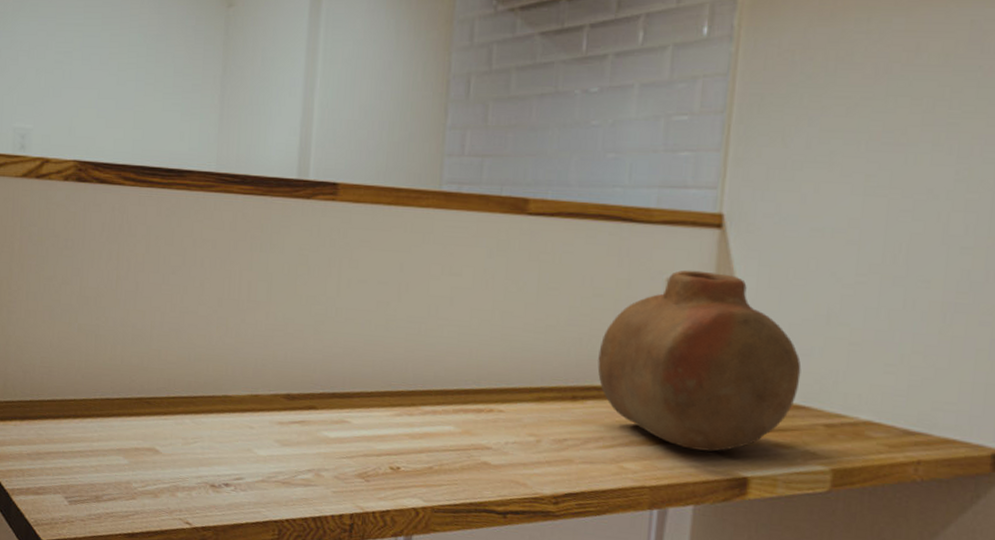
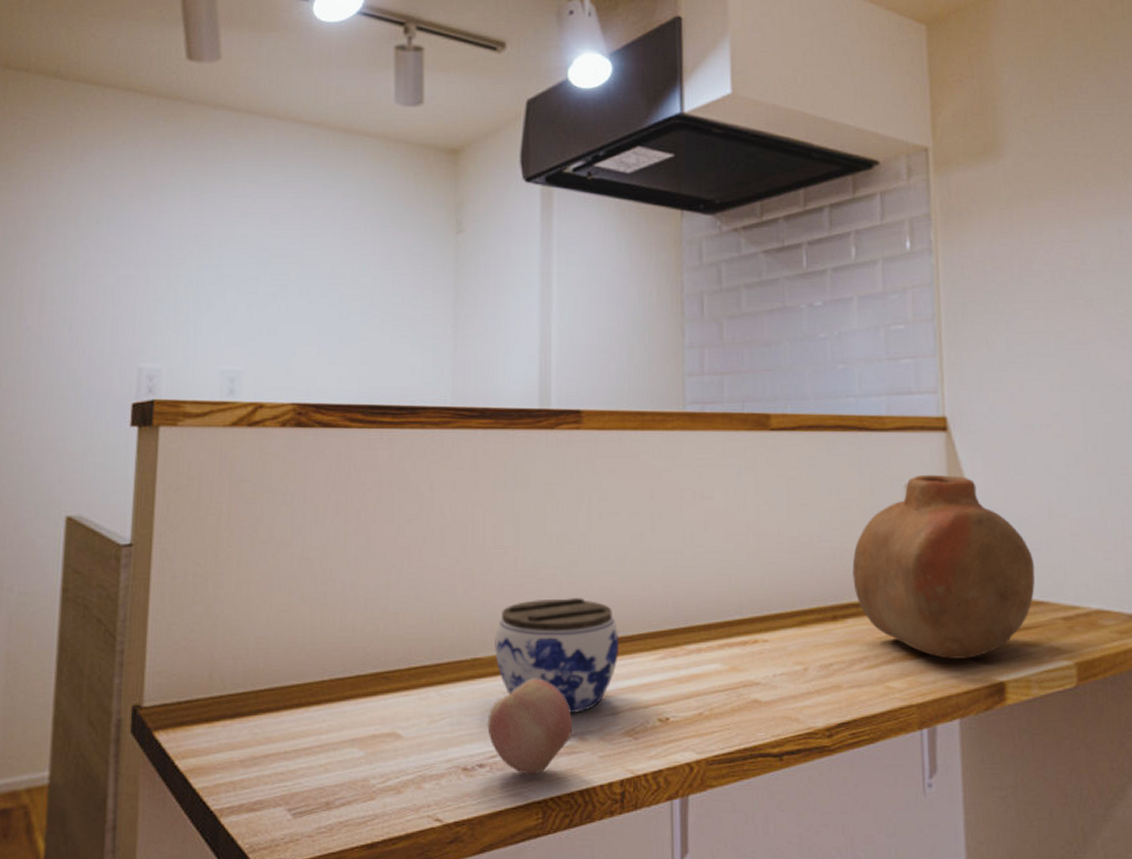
apple: none [234,418,311,499] -> present [487,678,573,775]
jar: none [244,351,359,453] -> present [495,598,620,714]

